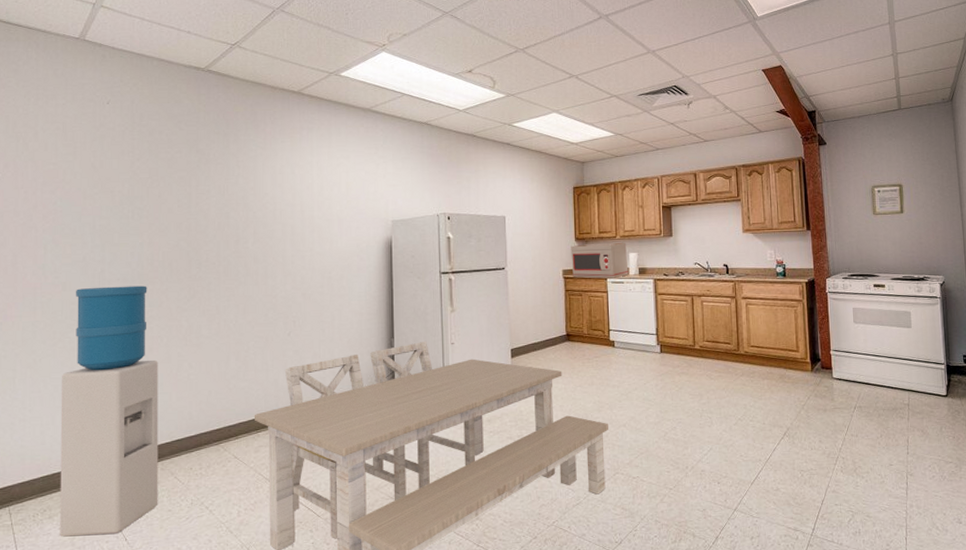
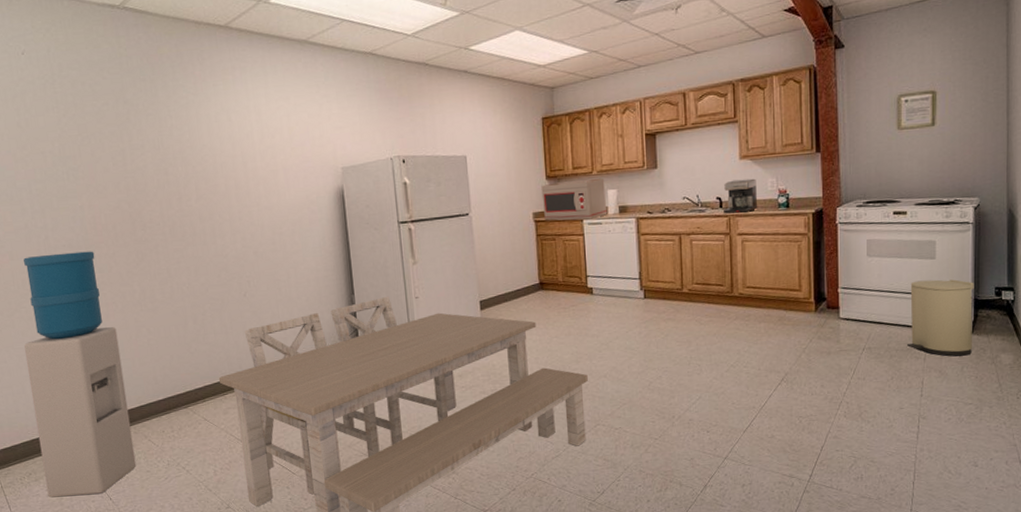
coffee maker: none [730,249,759,280] -> present [724,178,758,214]
pedal bin: none [892,346,948,417] -> present [907,279,974,357]

